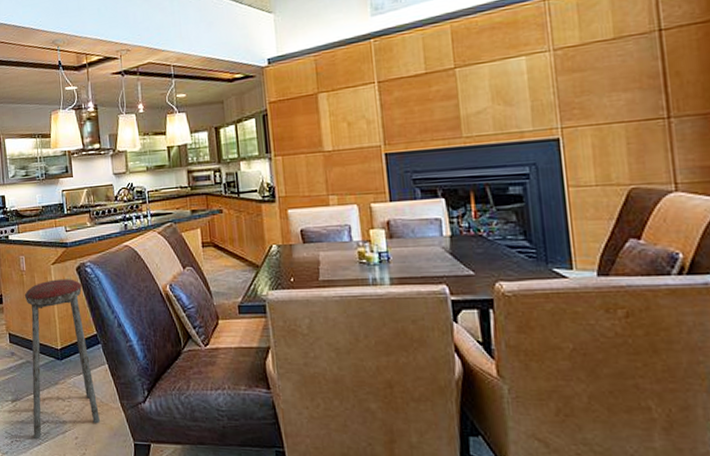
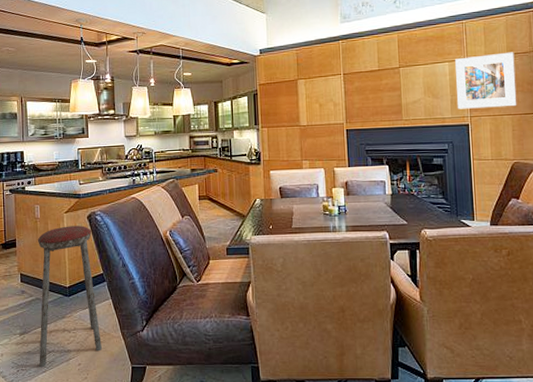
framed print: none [535,34,631,119] -> present [455,52,516,109]

